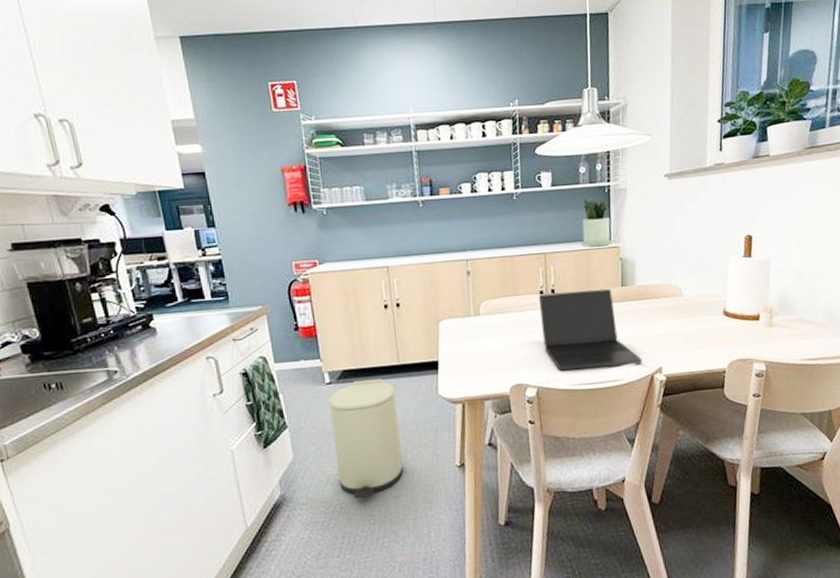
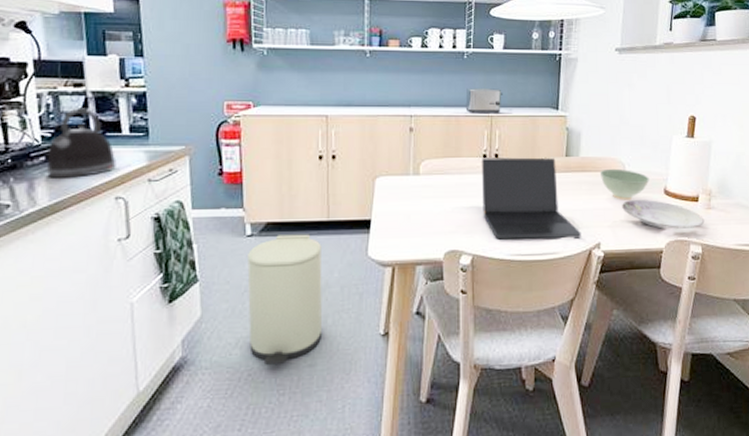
kettle: none [142,278,204,346] -> present [46,108,117,180]
toaster: none [518,226,555,253] -> present [465,88,504,114]
planter: present [580,198,613,247] -> none [527,65,561,114]
bowl: none [656,294,708,325] -> present [599,168,649,200]
plate: none [681,322,767,350] -> present [622,200,705,230]

